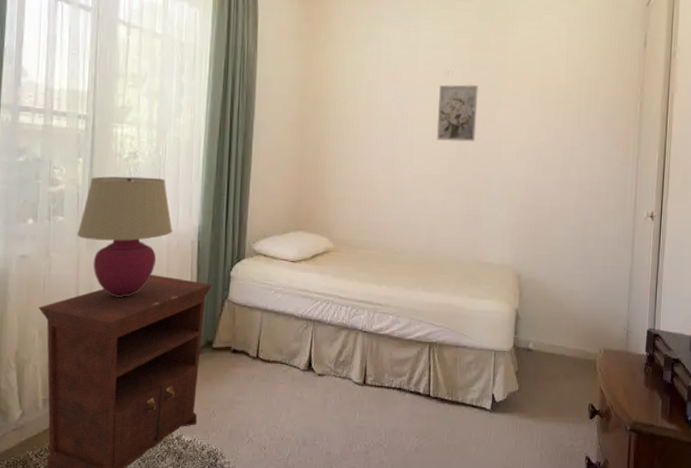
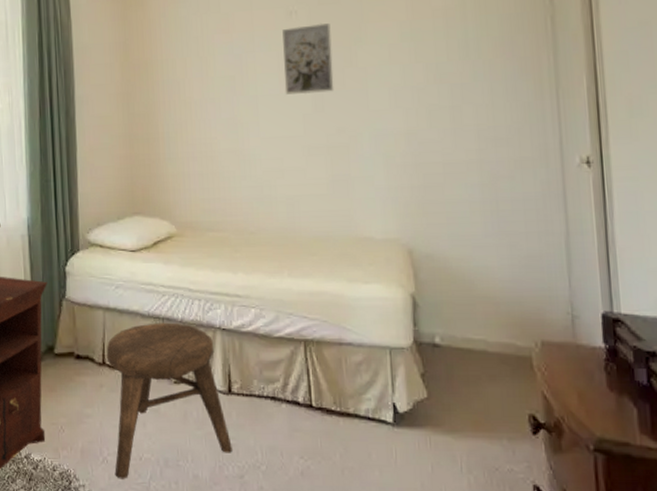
stool: none [258,324,362,457] -> present [106,322,232,479]

